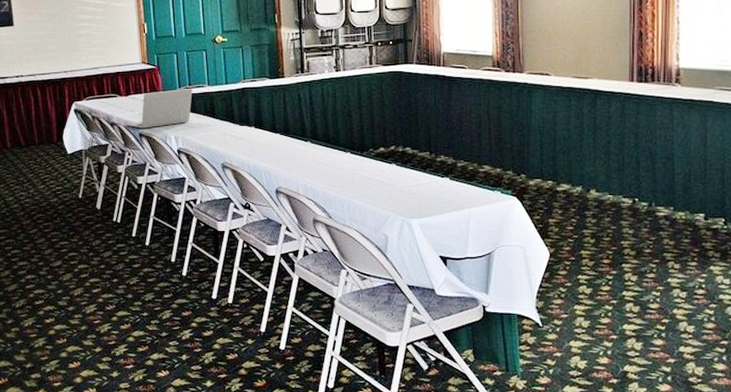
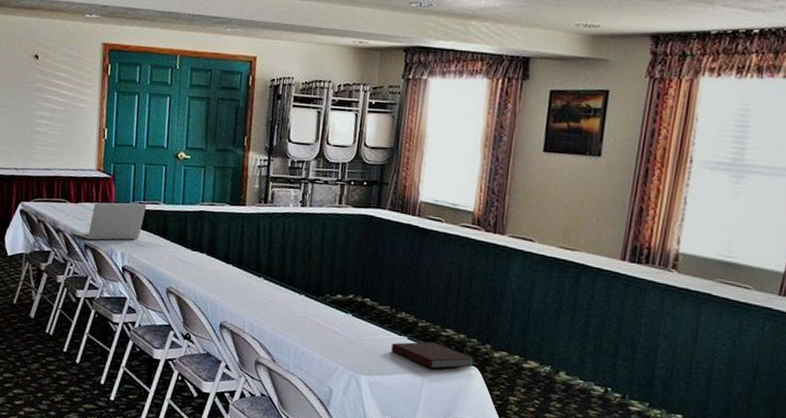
notebook: none [436,179,513,204] -> present [391,341,475,369]

